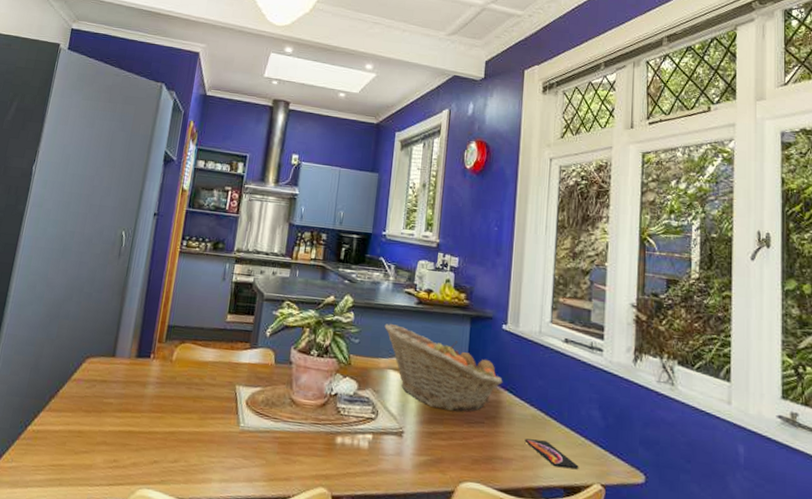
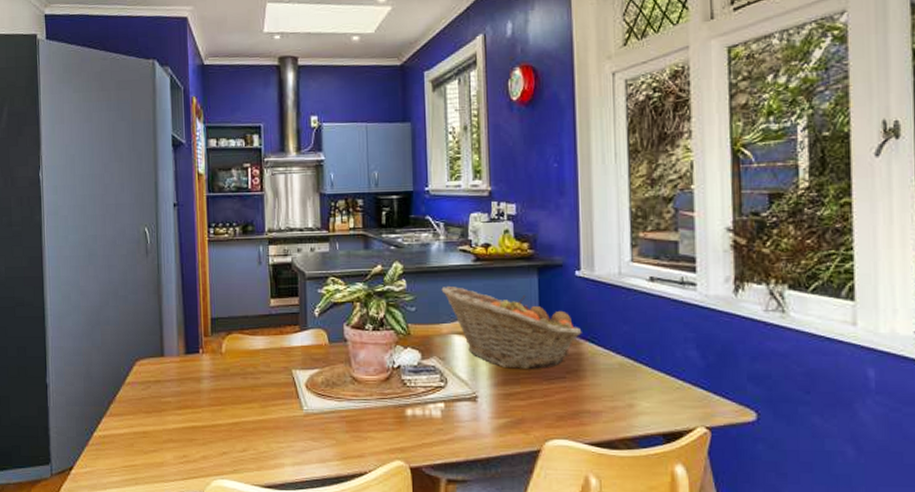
smartphone: present [525,438,579,469] -> none [613,389,679,415]

